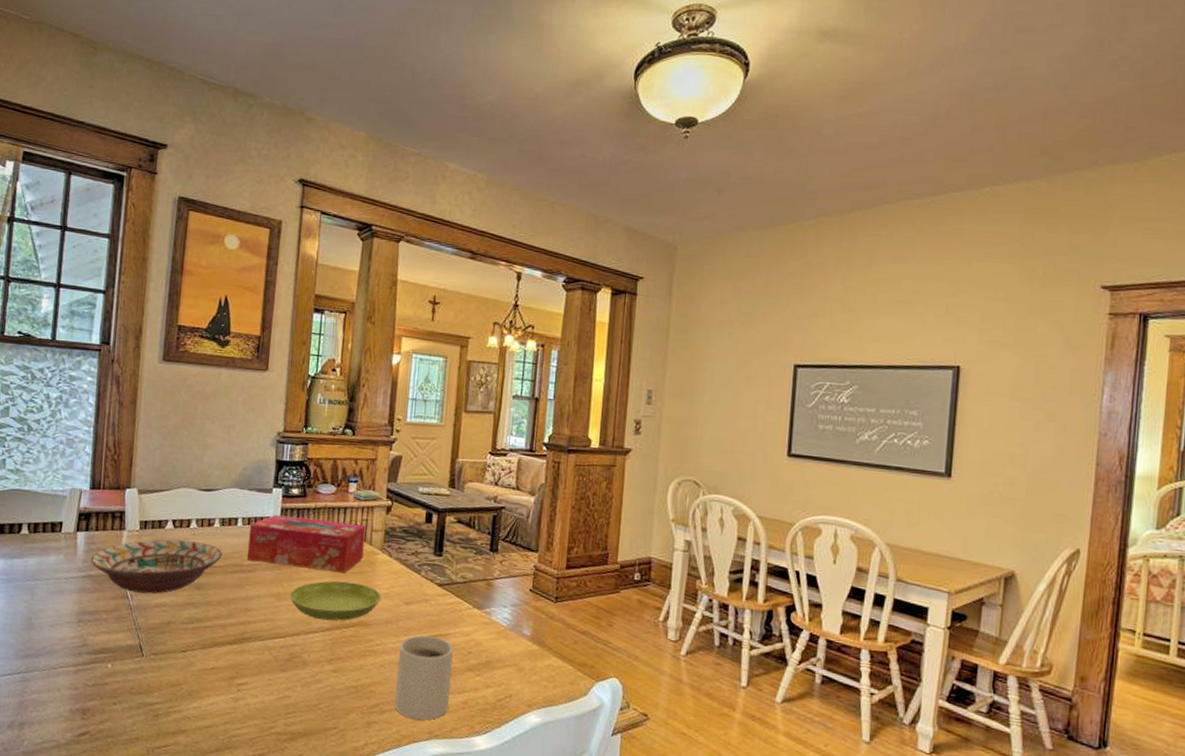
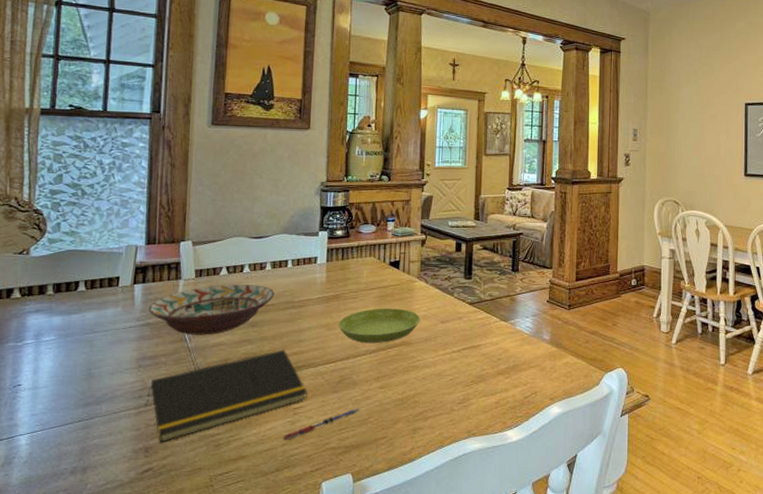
notepad: none [84,617,254,706] -> present [145,349,308,443]
pen: none [224,691,310,720] -> present [282,408,360,441]
tissue box: present [246,514,366,574] -> none [297,255,404,301]
mug: present [394,635,453,720] -> none [436,348,485,422]

